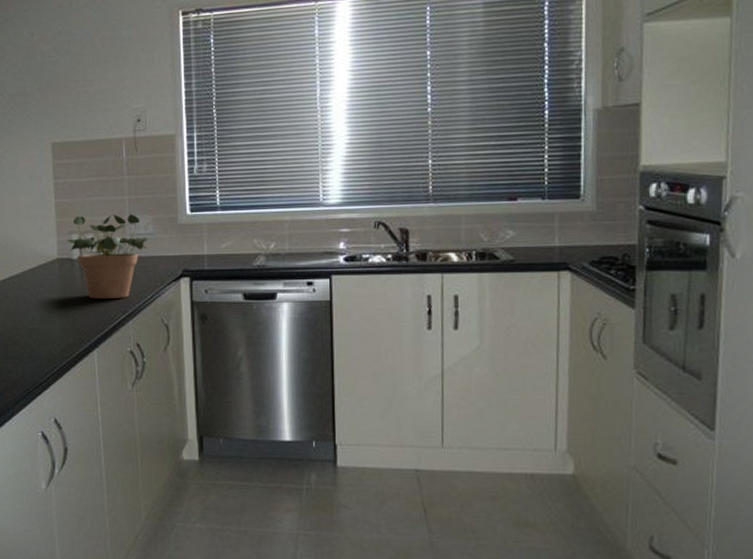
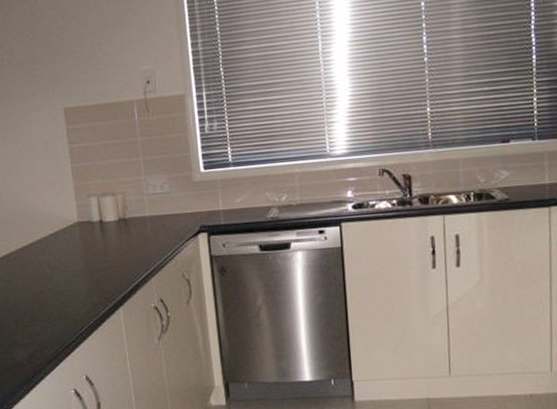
potted plant: present [67,214,148,299] -> none [86,174,165,259]

